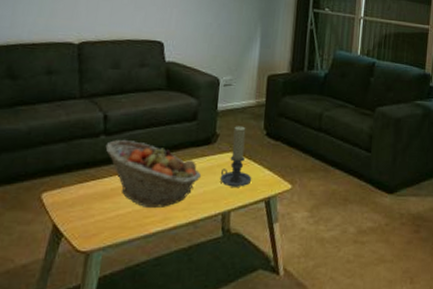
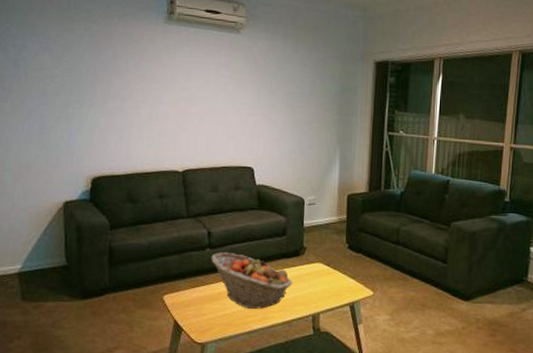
candle holder: present [220,126,252,187] -> none [309,240,337,293]

